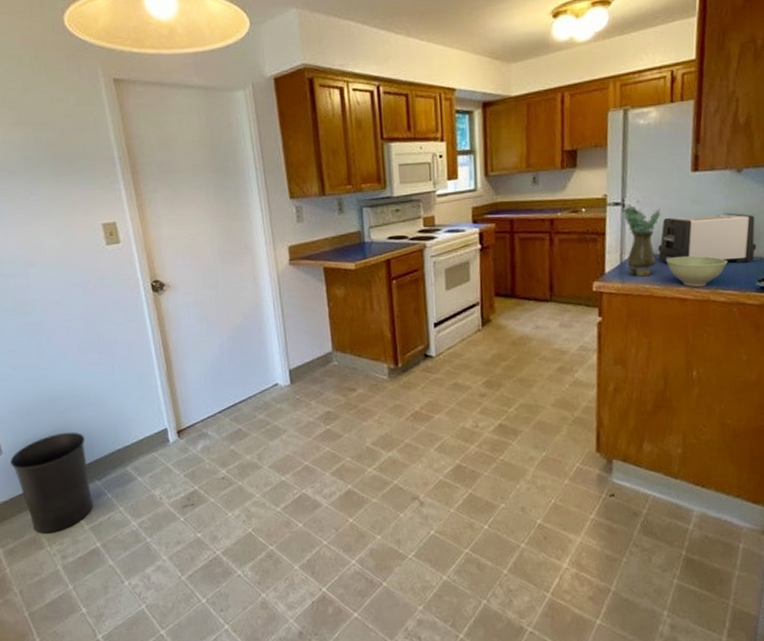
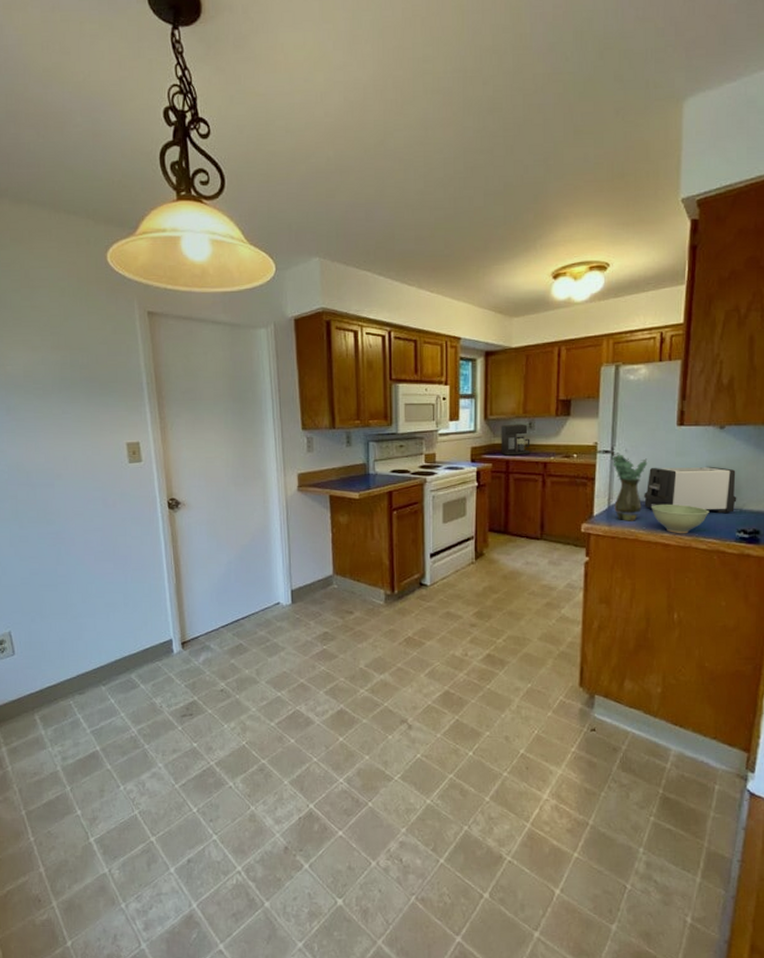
waste bin: present [10,432,93,534] -> none [22,637,96,734]
coffee maker: none [503,179,536,214] -> present [501,424,531,456]

